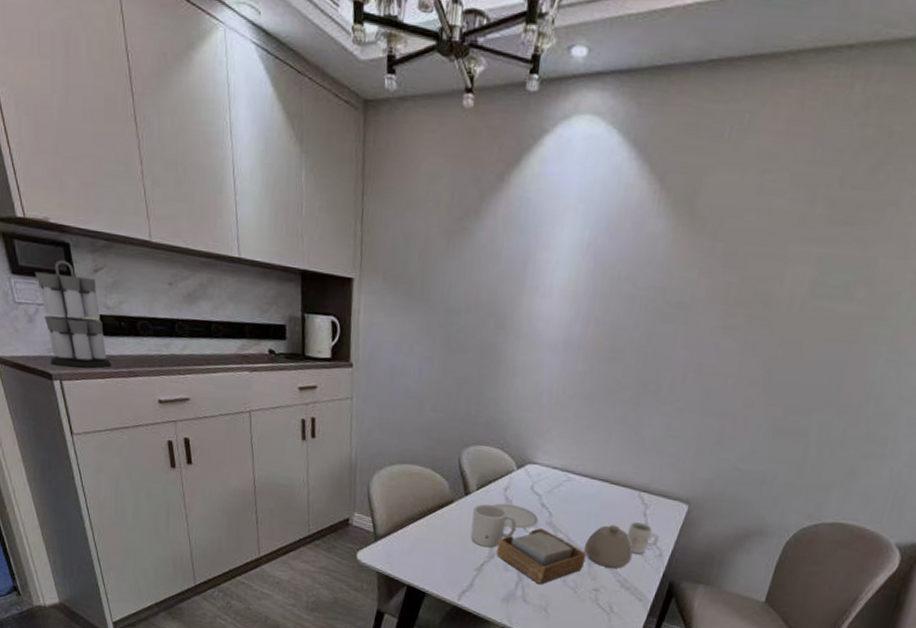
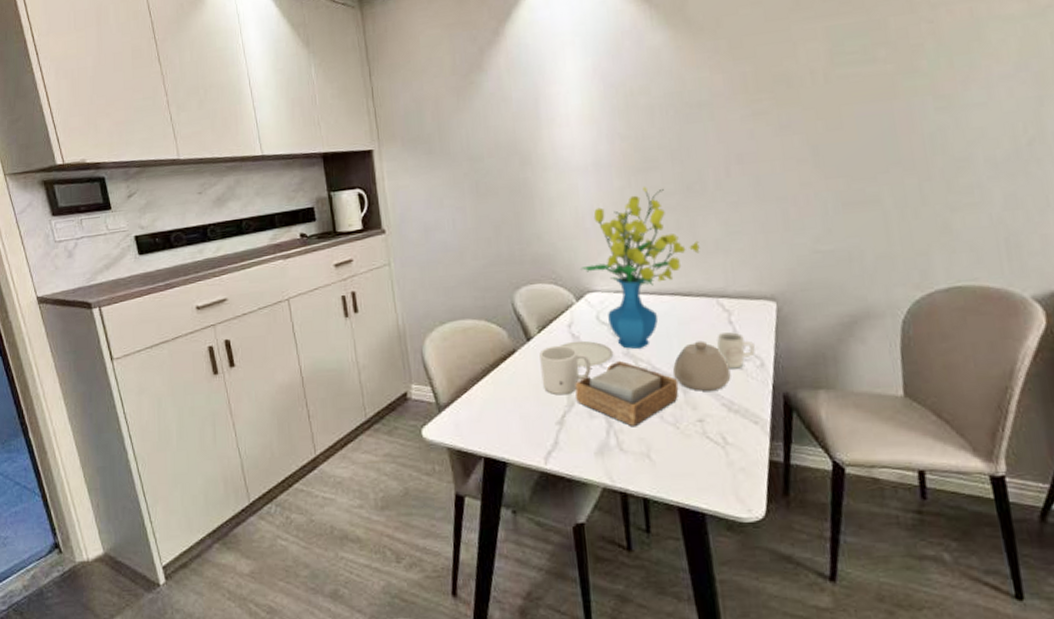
spice rack: present [35,260,111,369] -> none [73,193,147,294]
bouquet: none [528,376,639,521] -> present [581,187,700,349]

